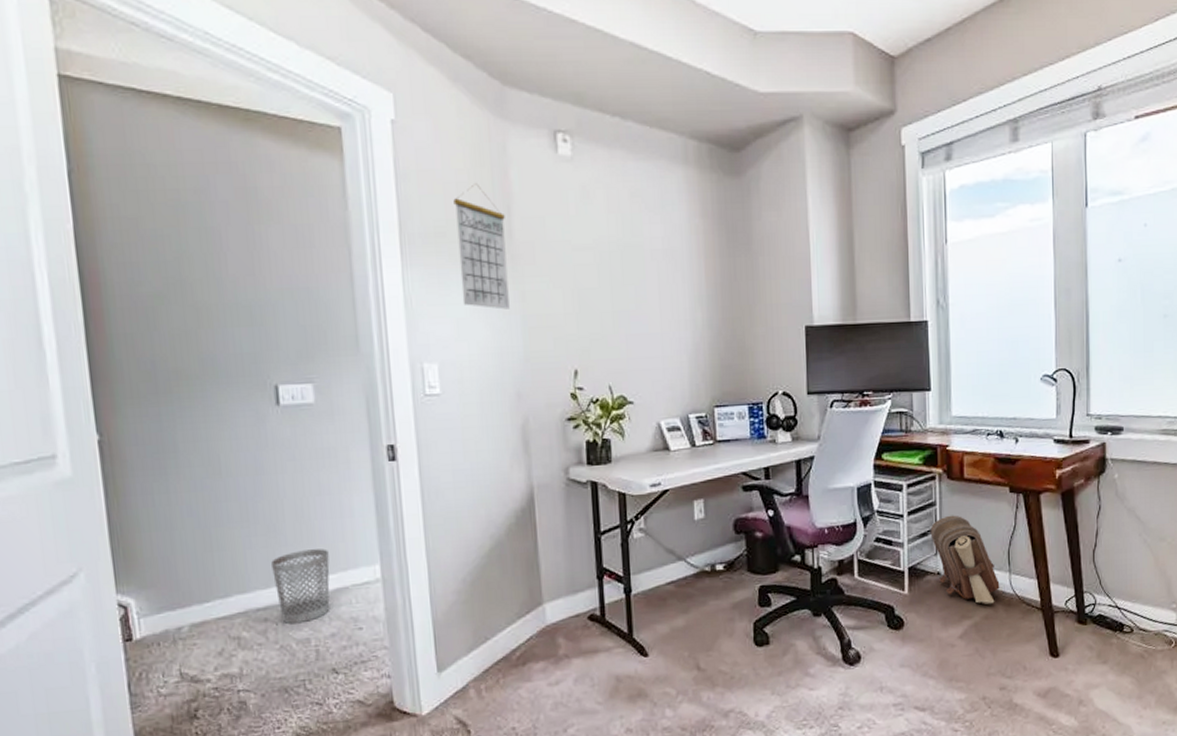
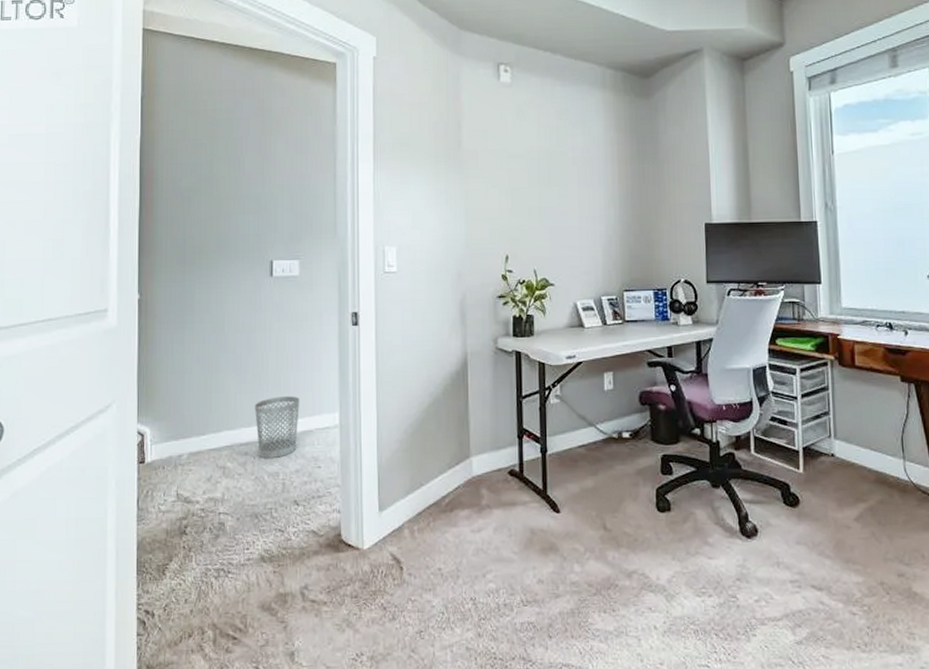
calendar: present [453,184,510,310] -> none [416,105,456,204]
pouch: present [930,515,1000,604] -> none [823,400,894,489]

